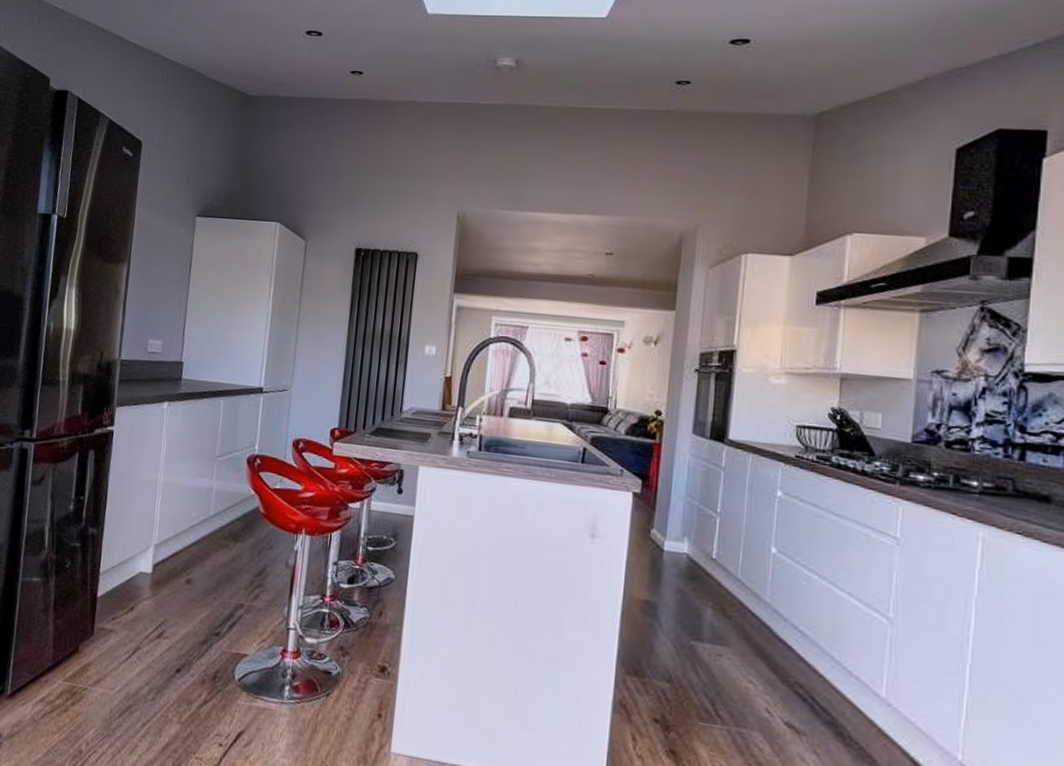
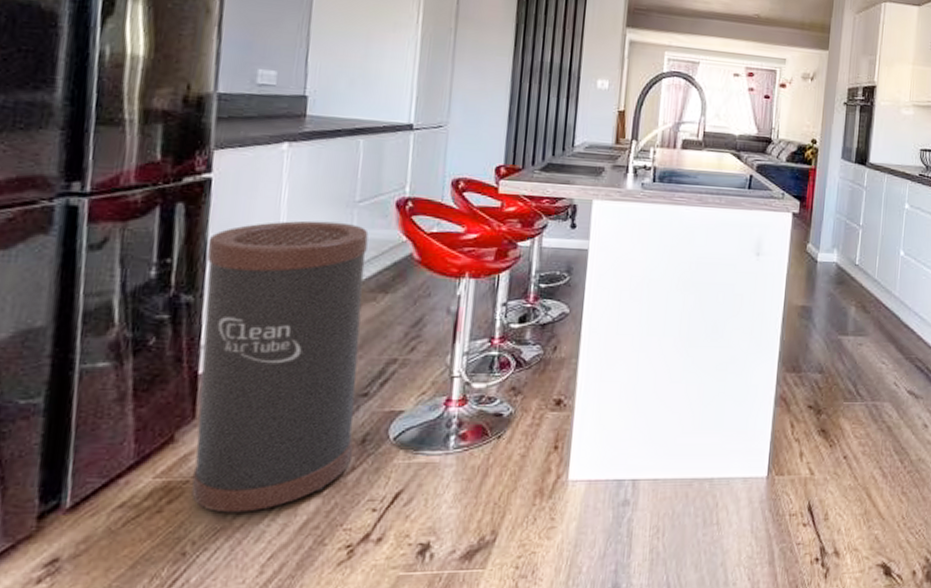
trash can: none [88,470,225,726] -> present [191,220,369,513]

